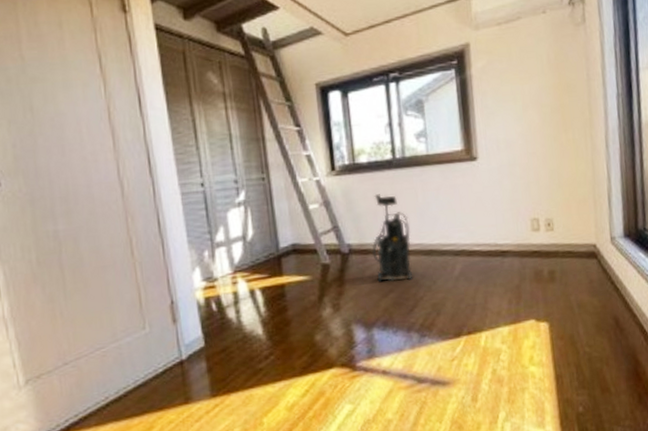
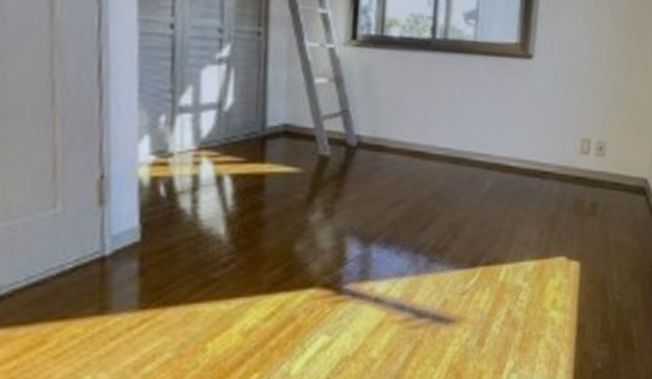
vacuum cleaner: present [372,194,412,283] -> none [386,79,439,192]

